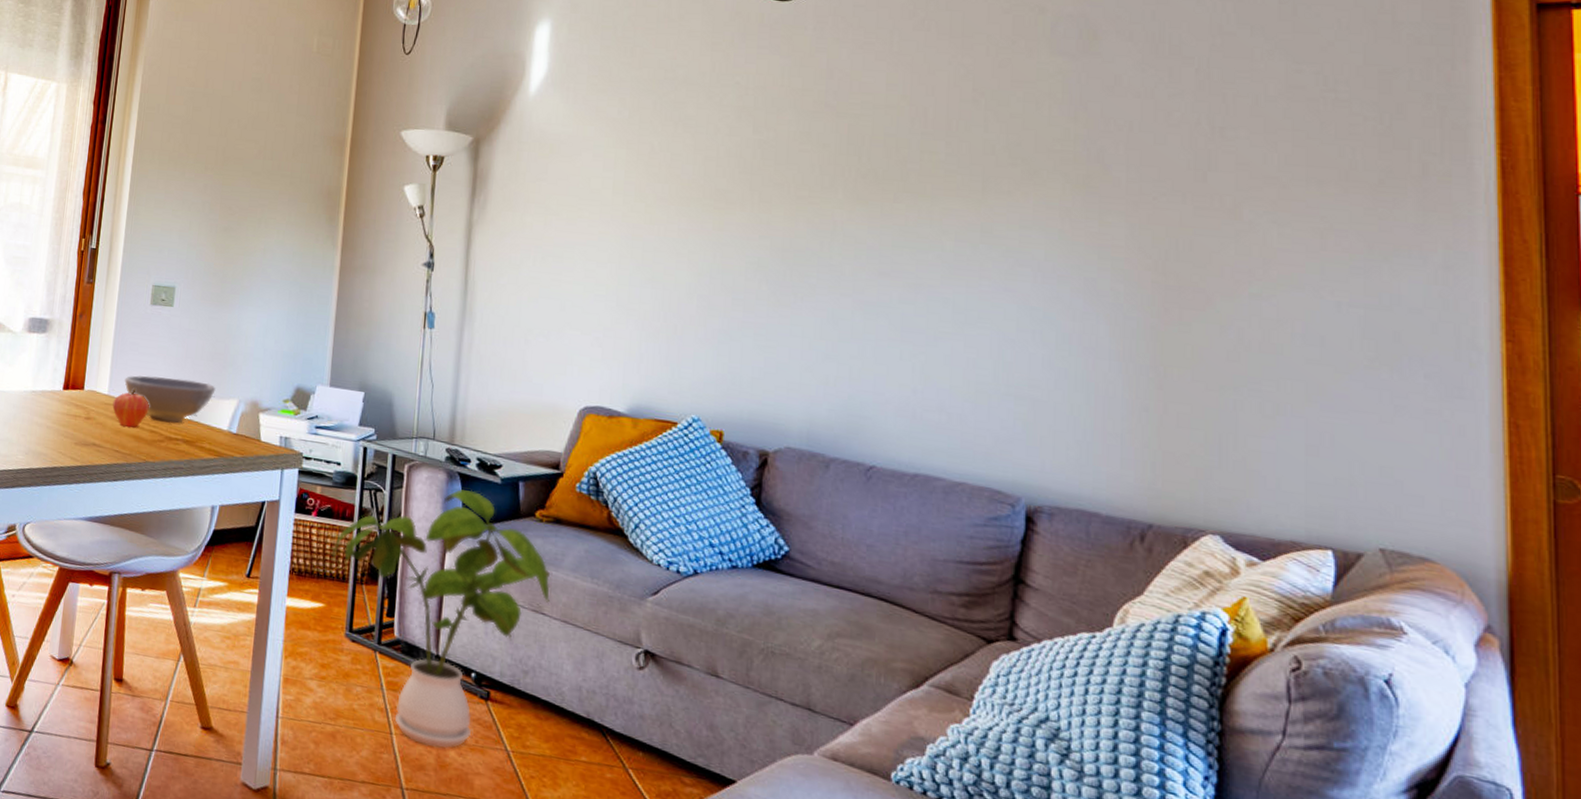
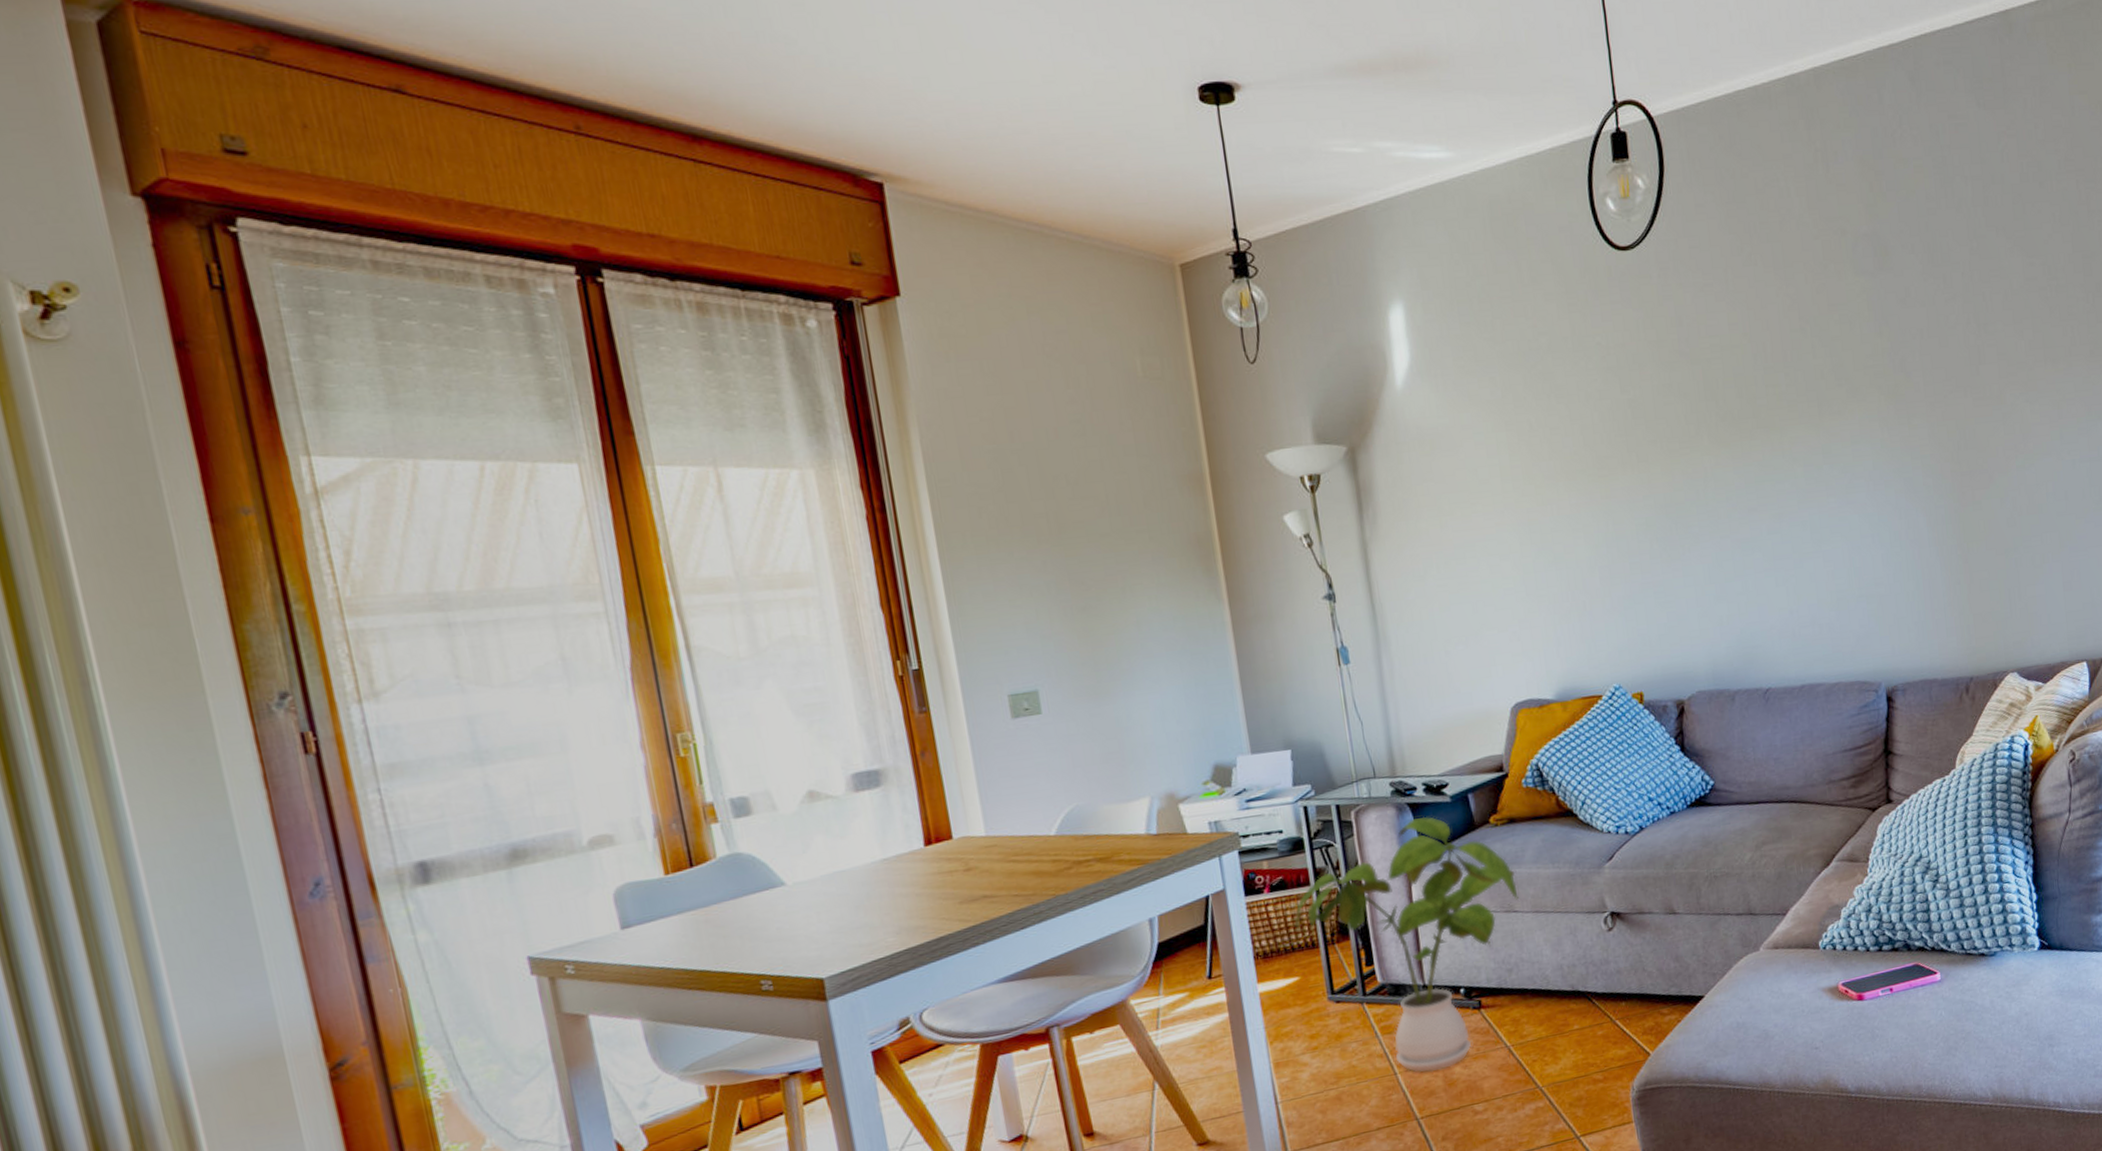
fruit: present [112,389,149,428] -> none [995,819,1044,867]
bowl: present [124,375,216,424] -> none [1003,788,1120,848]

